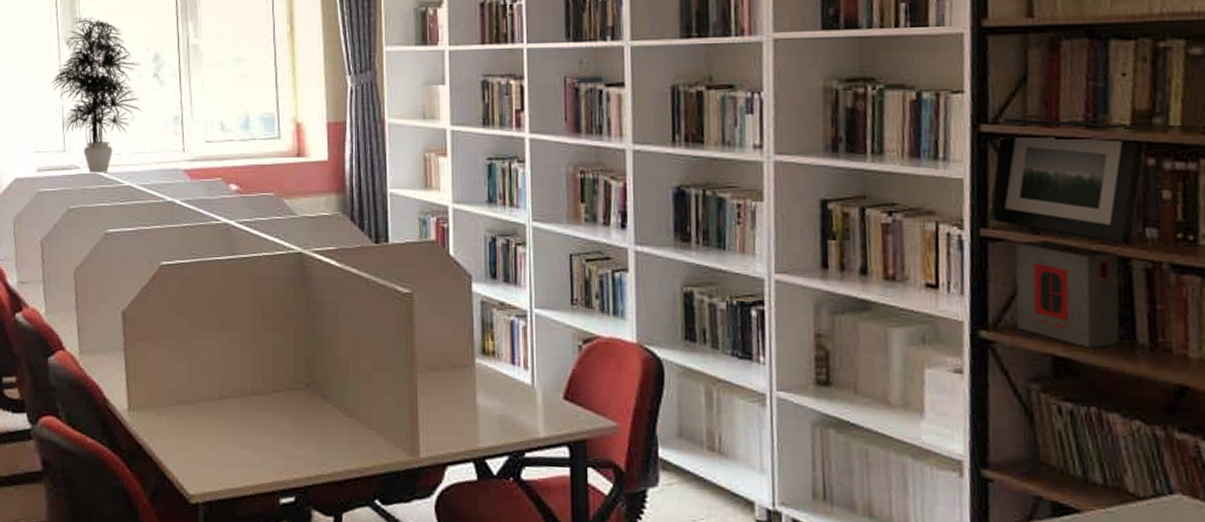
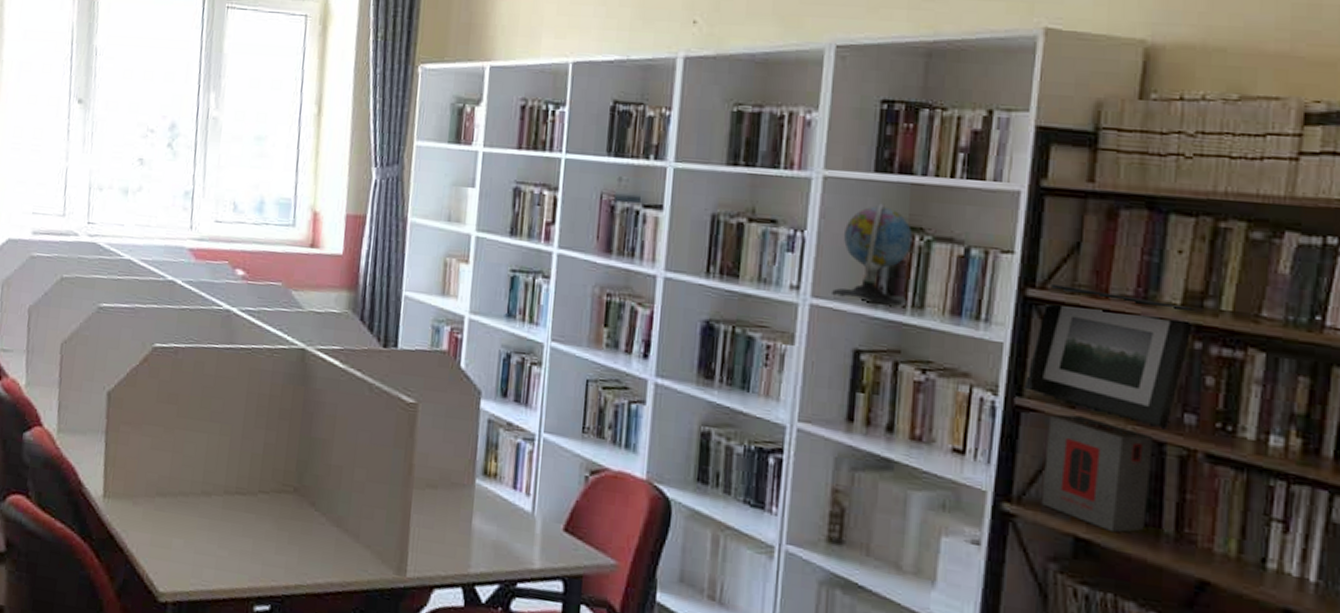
plant: present [51,18,142,173] -> none [57,75,152,243]
globe: none [791,59,869,157] -> present [828,203,913,309]

